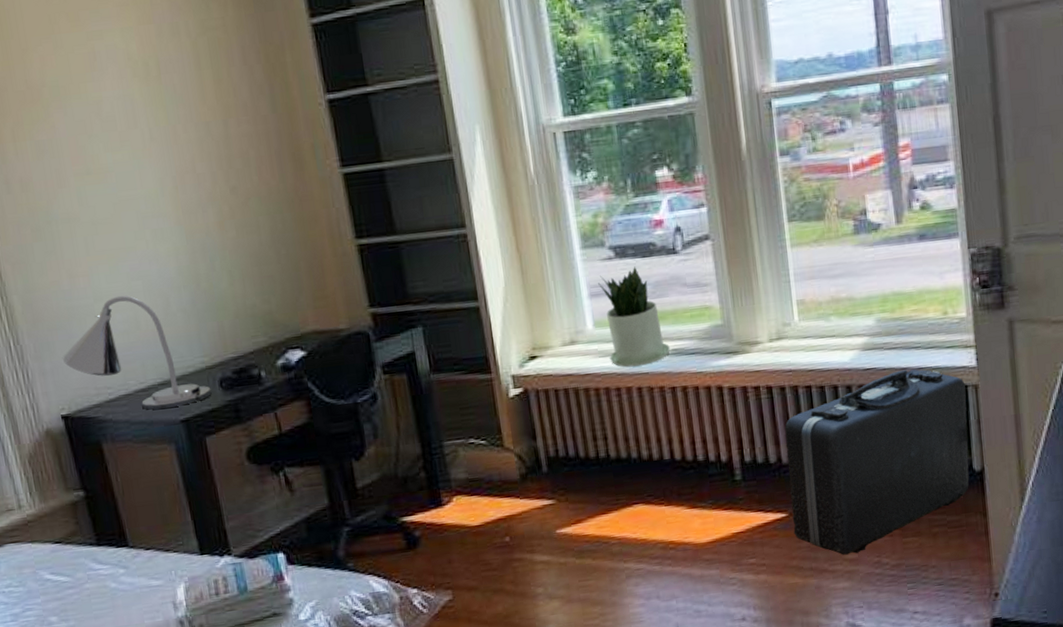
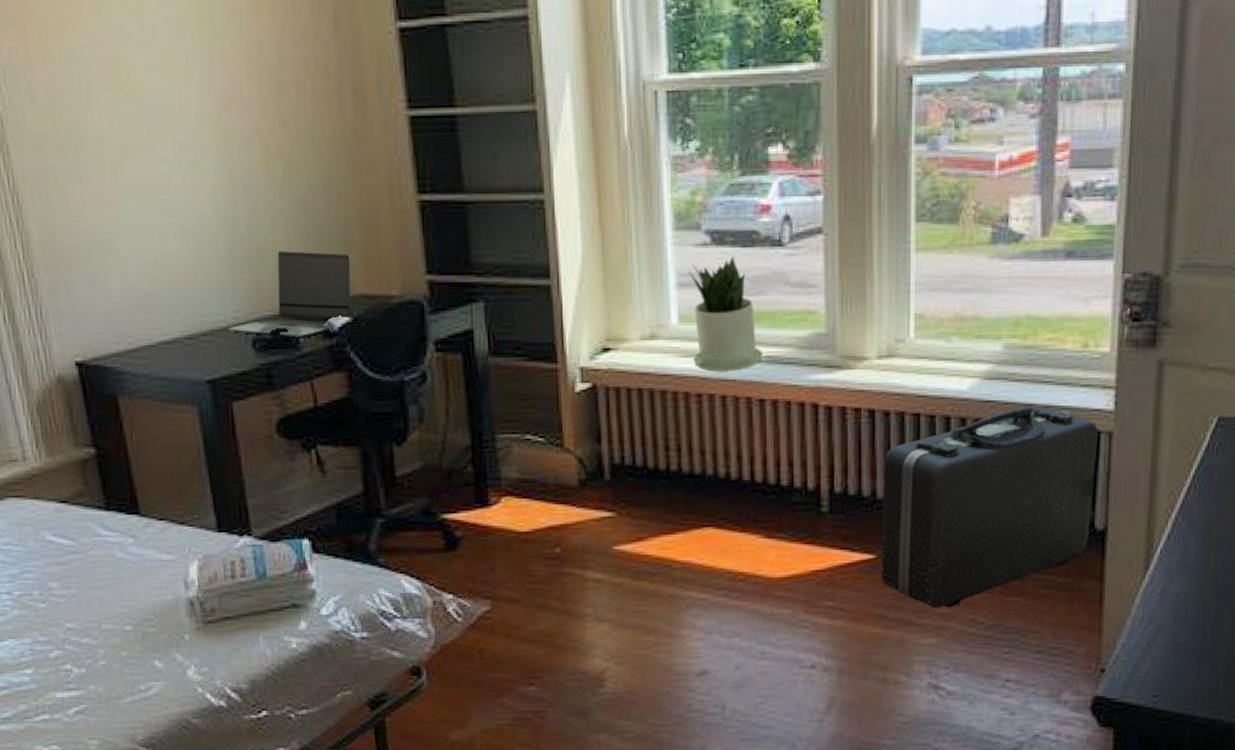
table lamp: present [62,295,212,410] -> none [80,233,243,365]
laptop: none [197,297,306,376] -> present [228,251,352,339]

